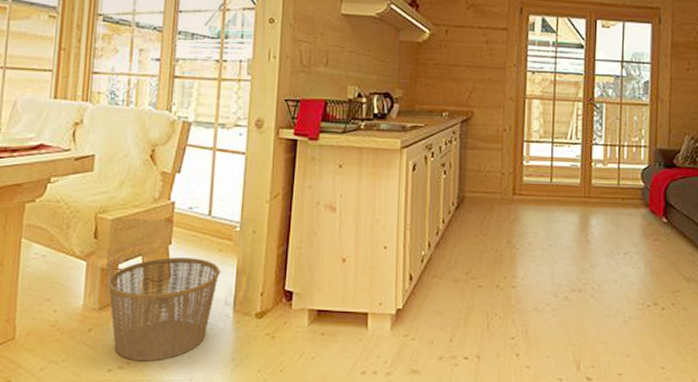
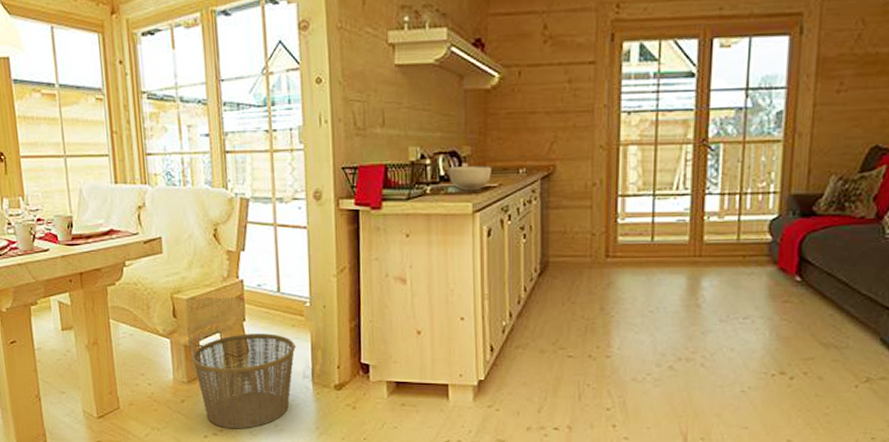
bowl: none [381,106,420,129] -> present [448,166,493,191]

